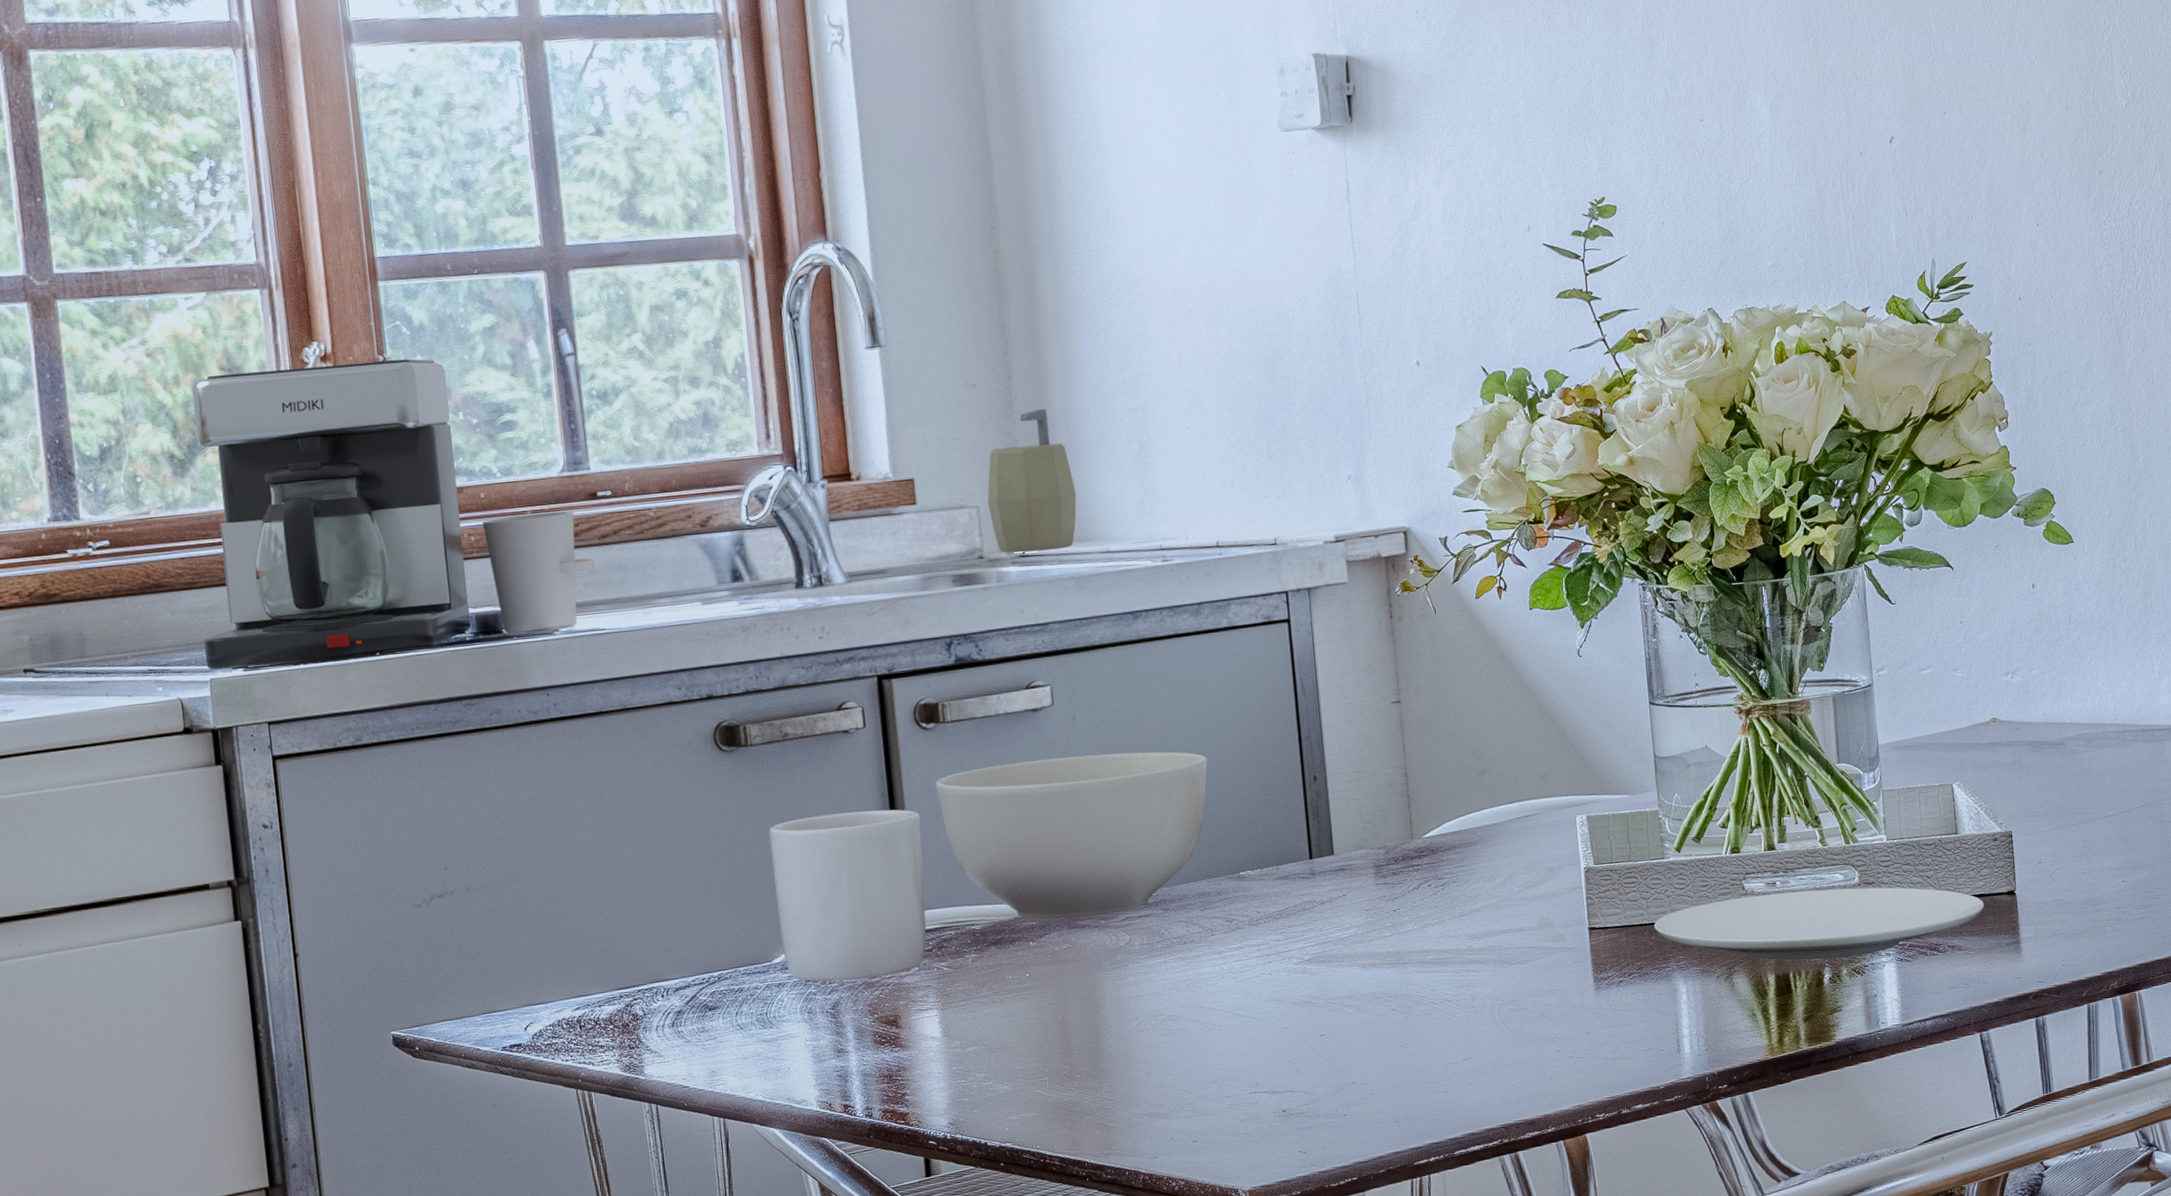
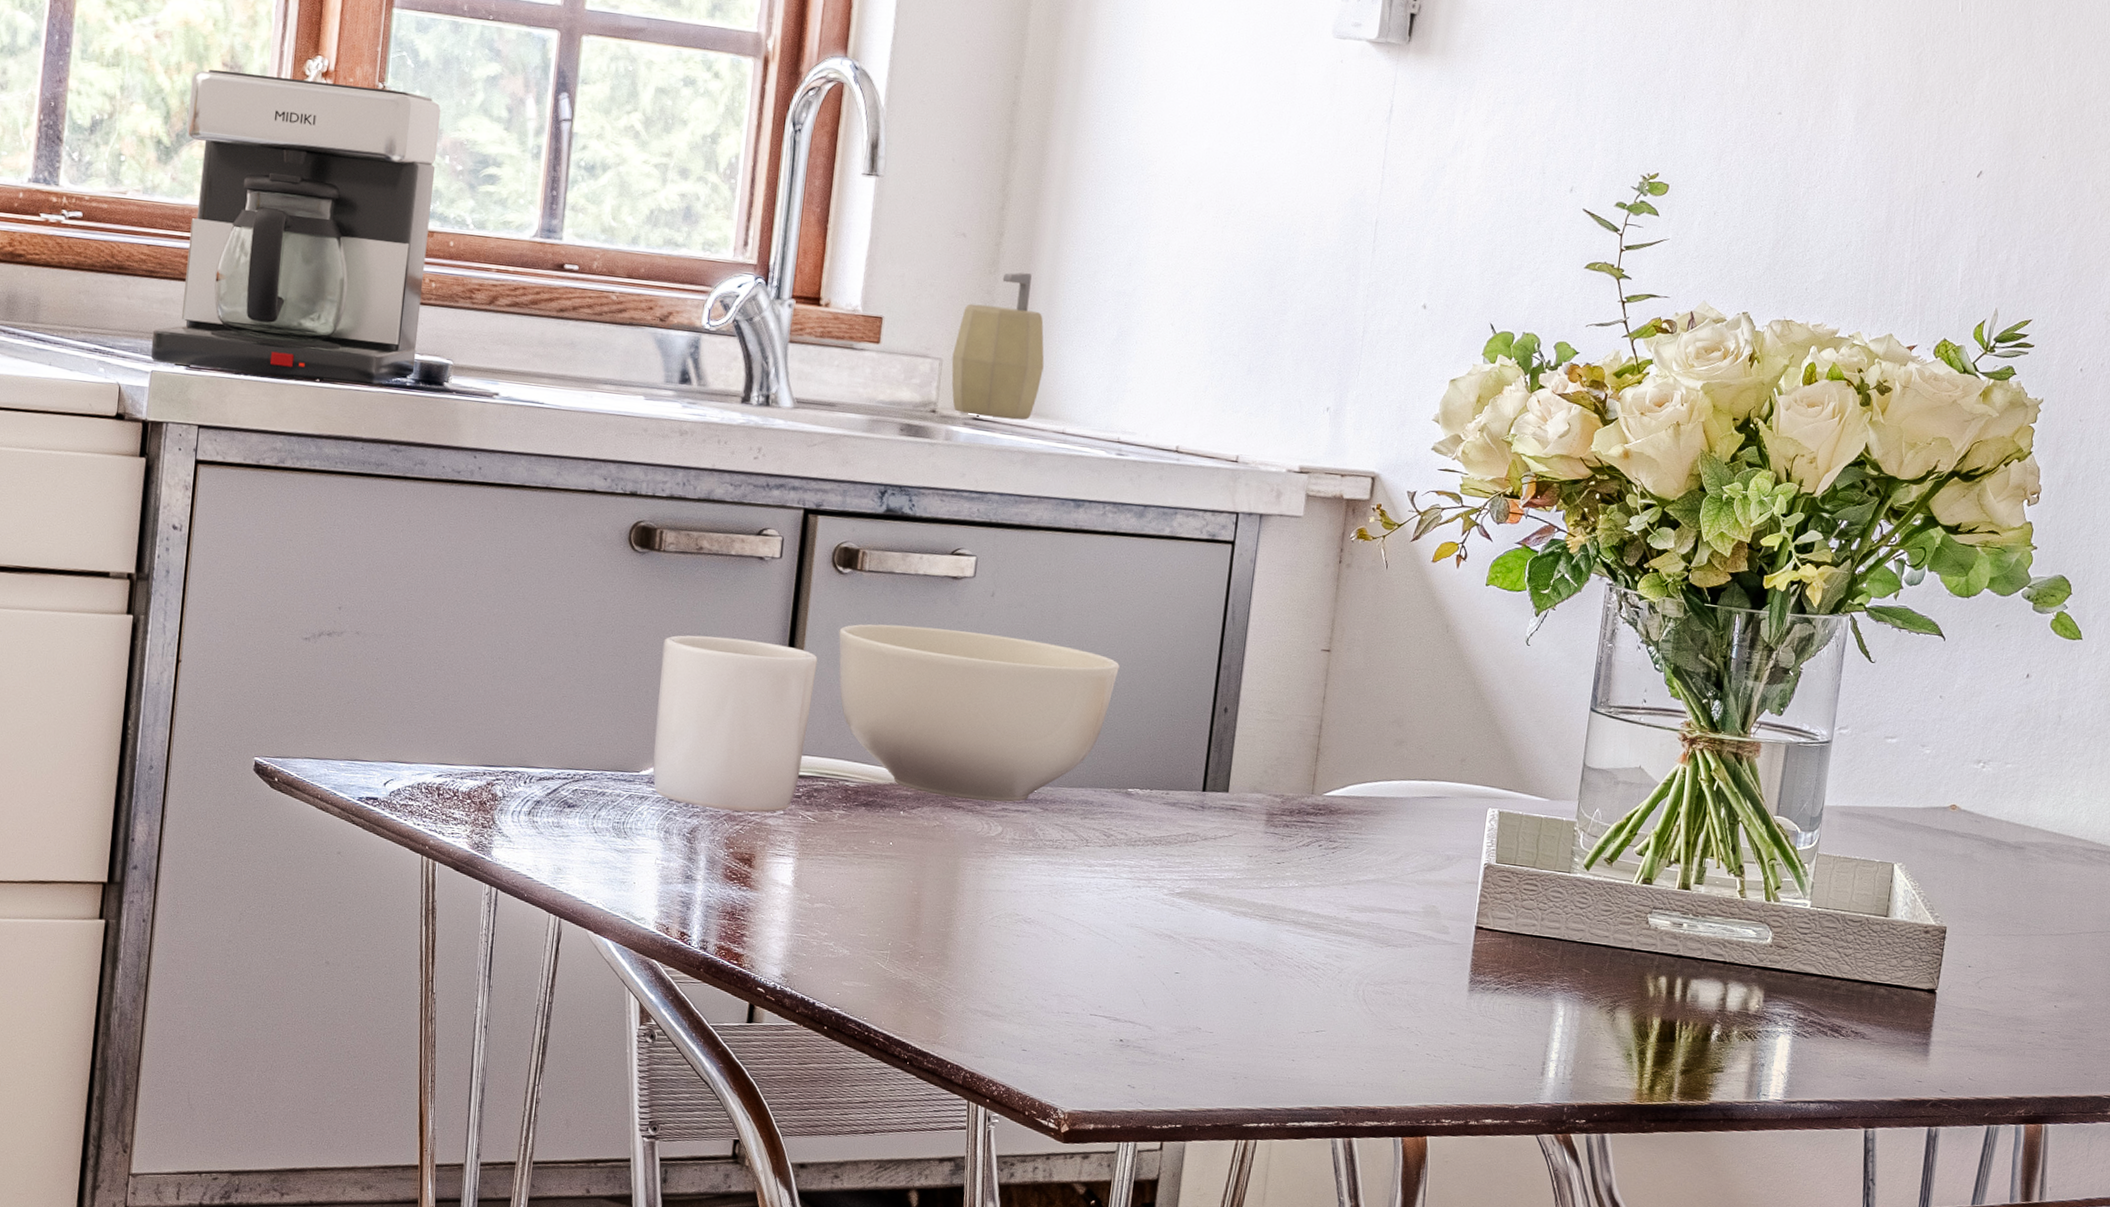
cup: present [482,511,595,634] -> none [445,269,547,395]
plate: present [1653,887,1985,961] -> none [1544,928,1901,1021]

